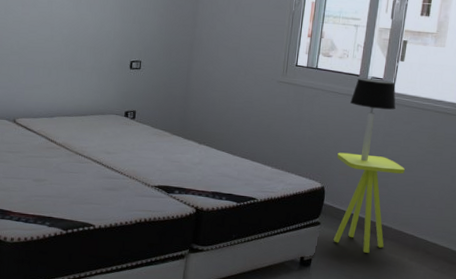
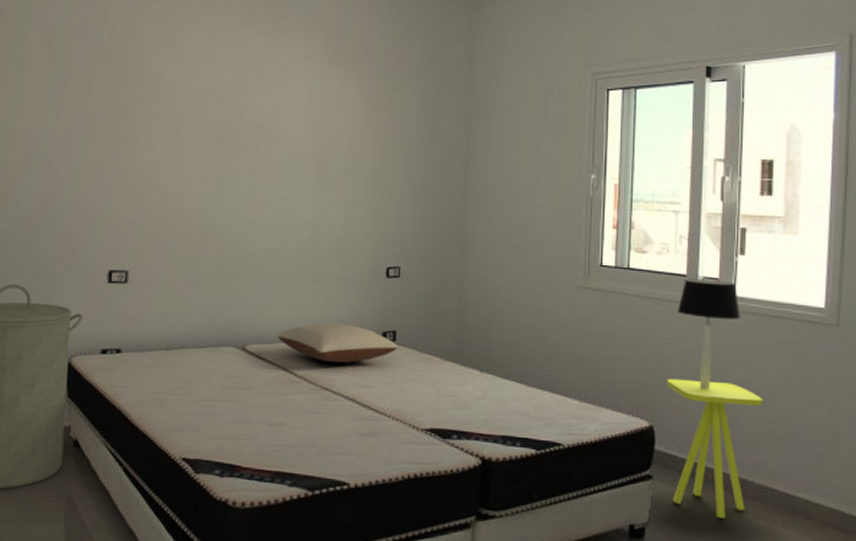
pillow: none [41,103,137,135] -> present [277,323,399,363]

